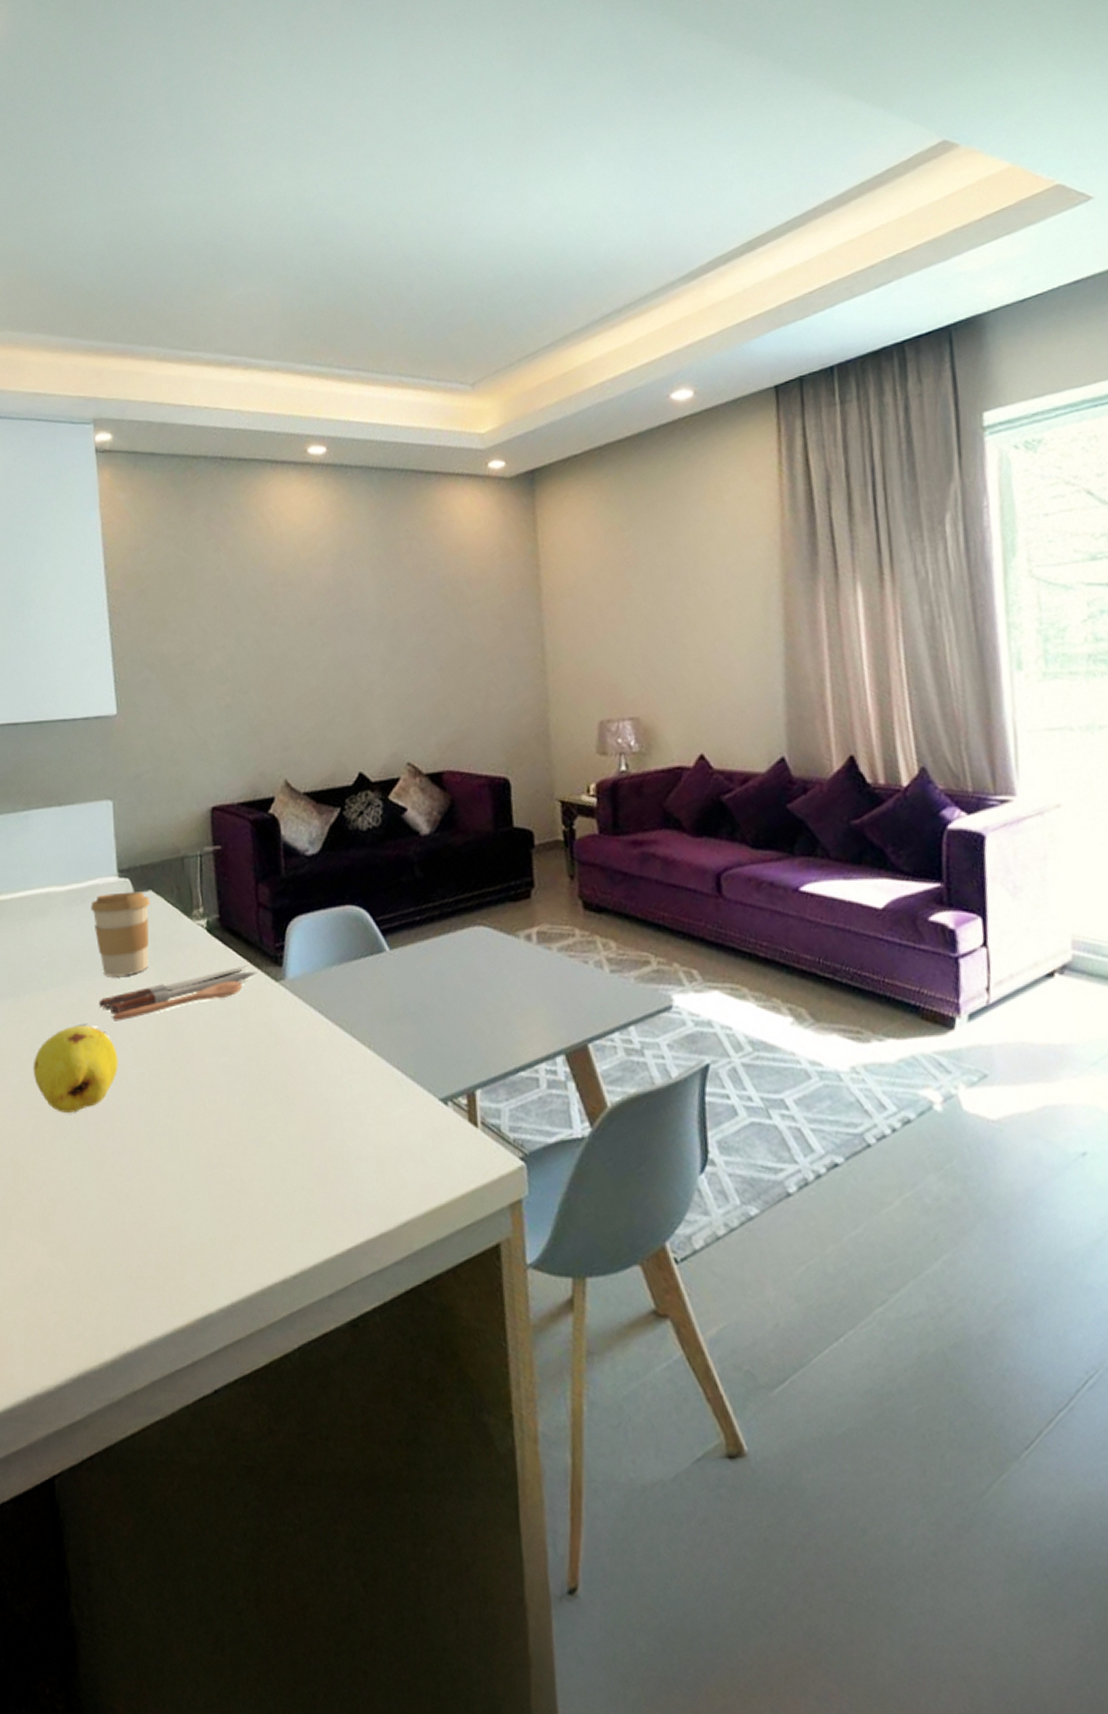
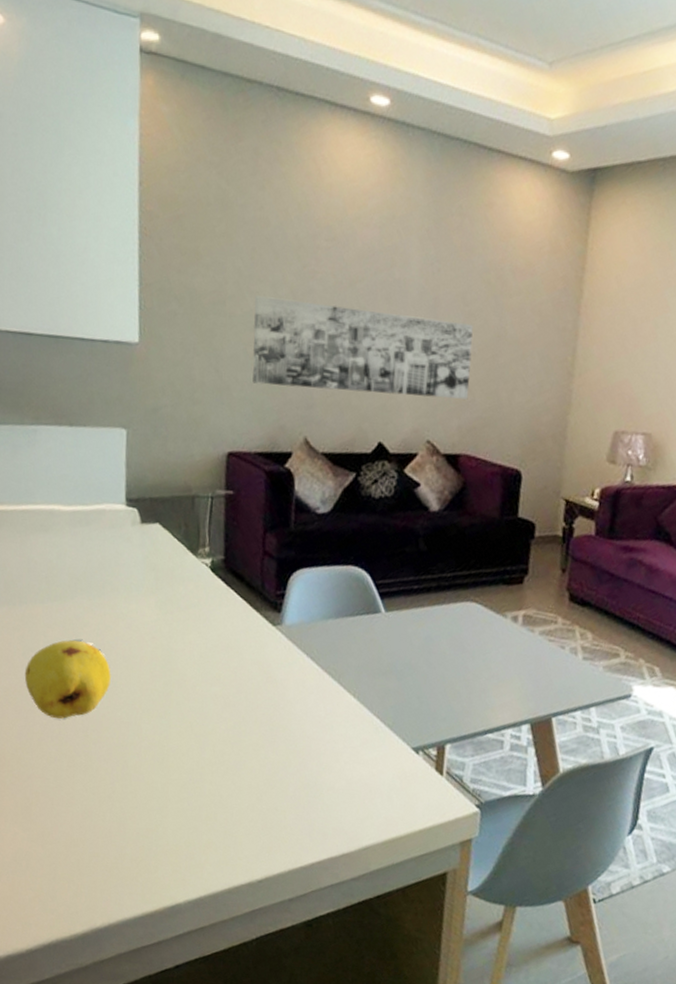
coffee cup: present [90,891,150,976] -> none [95,520,157,601]
spoon: present [99,965,258,1021] -> none [96,607,257,642]
wall art: none [221,640,443,735] -> present [252,295,473,400]

